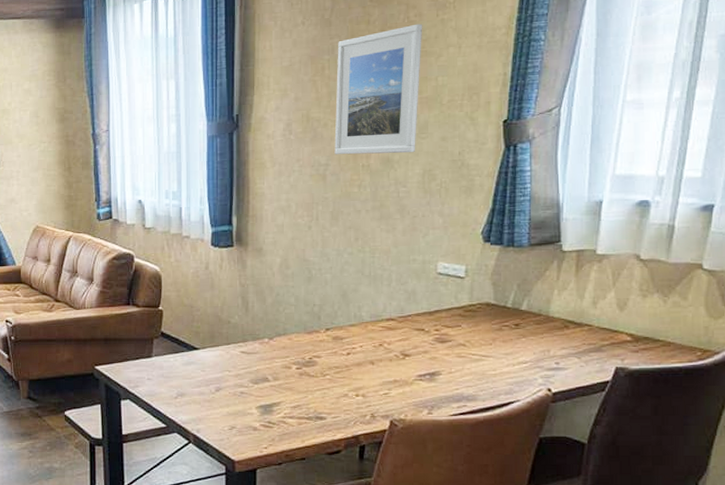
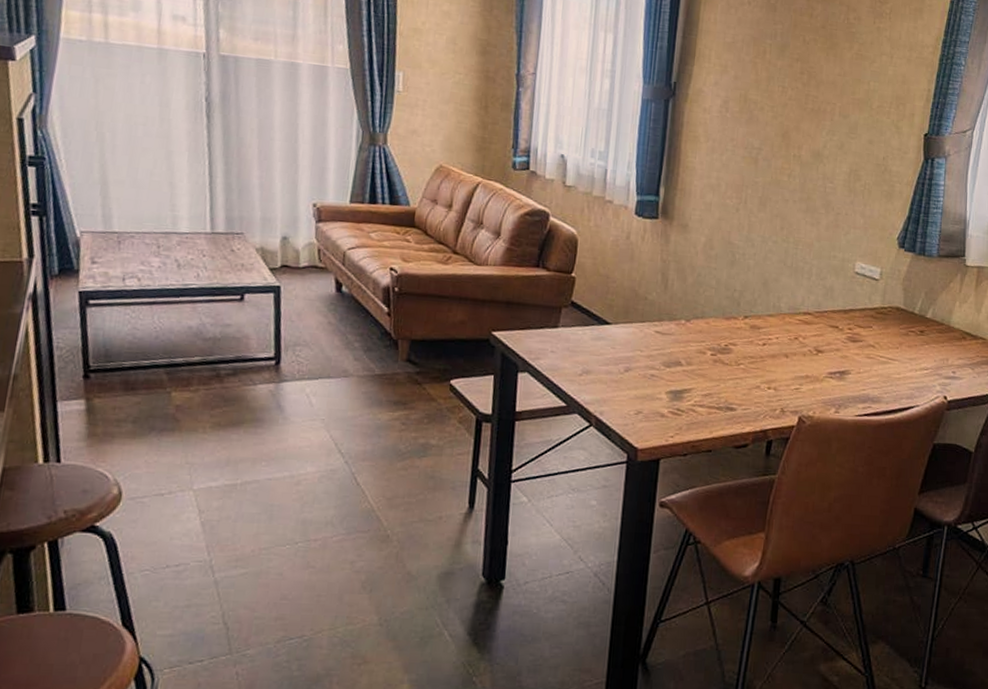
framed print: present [334,23,423,155] -> none [768,26,861,151]

